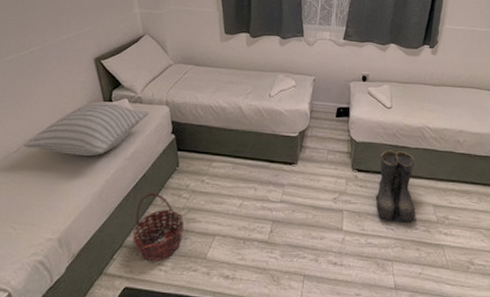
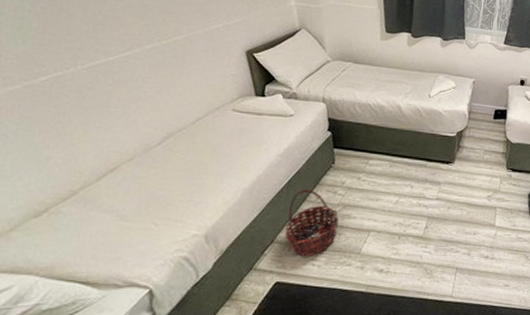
pillow: present [23,102,150,157] -> none [166,97,305,152]

